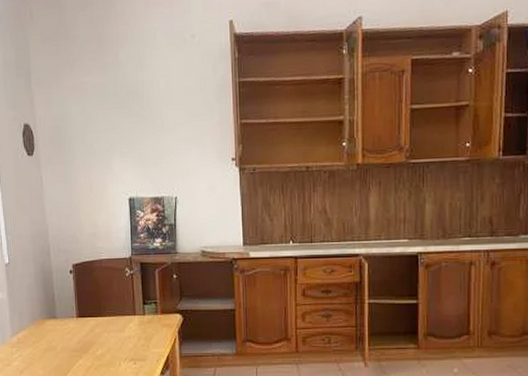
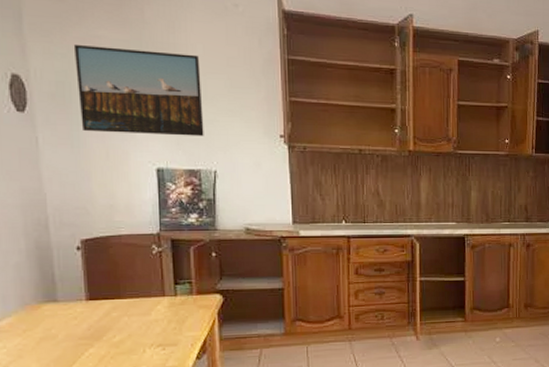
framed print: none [66,88,167,169] -> present [73,44,204,137]

